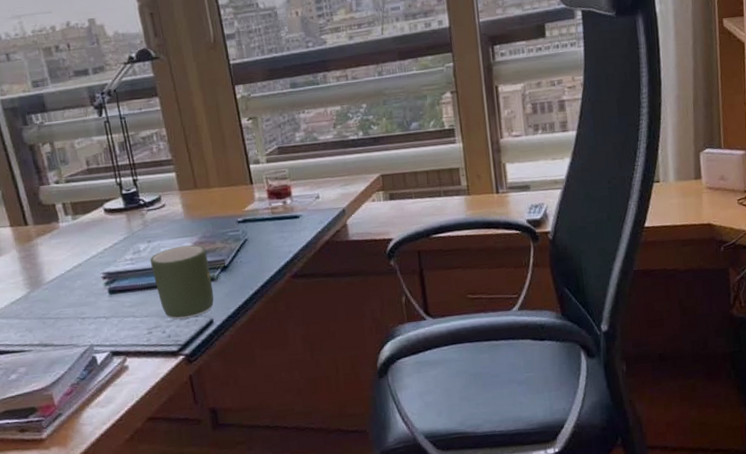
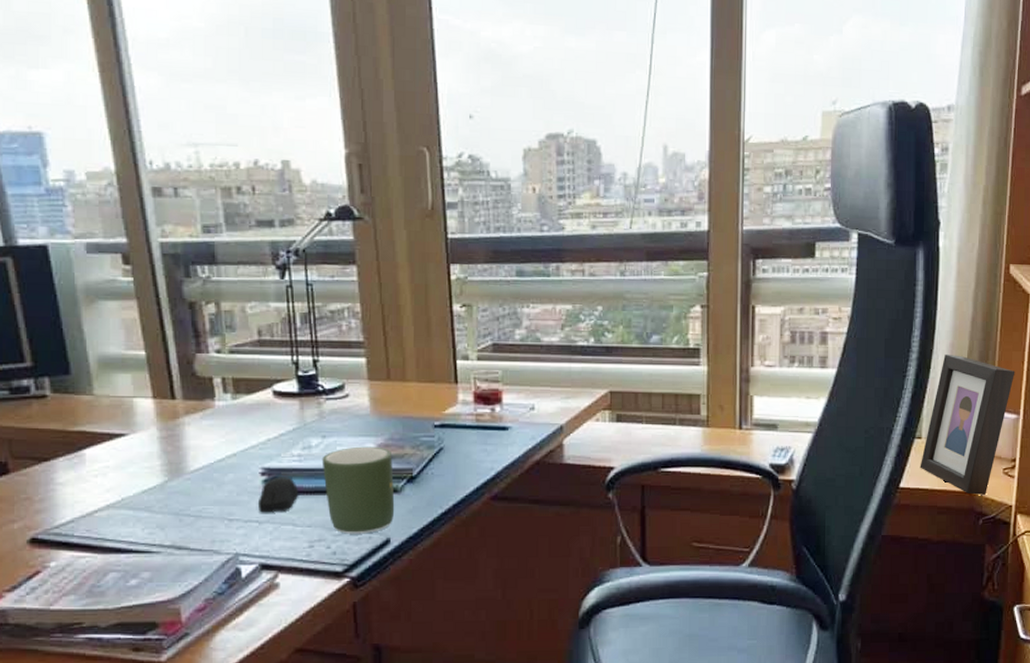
computer mouse: none [103,278,135,310] -> present [259,477,299,513]
picture frame: none [661,105,739,226] -> present [920,355,1015,496]

